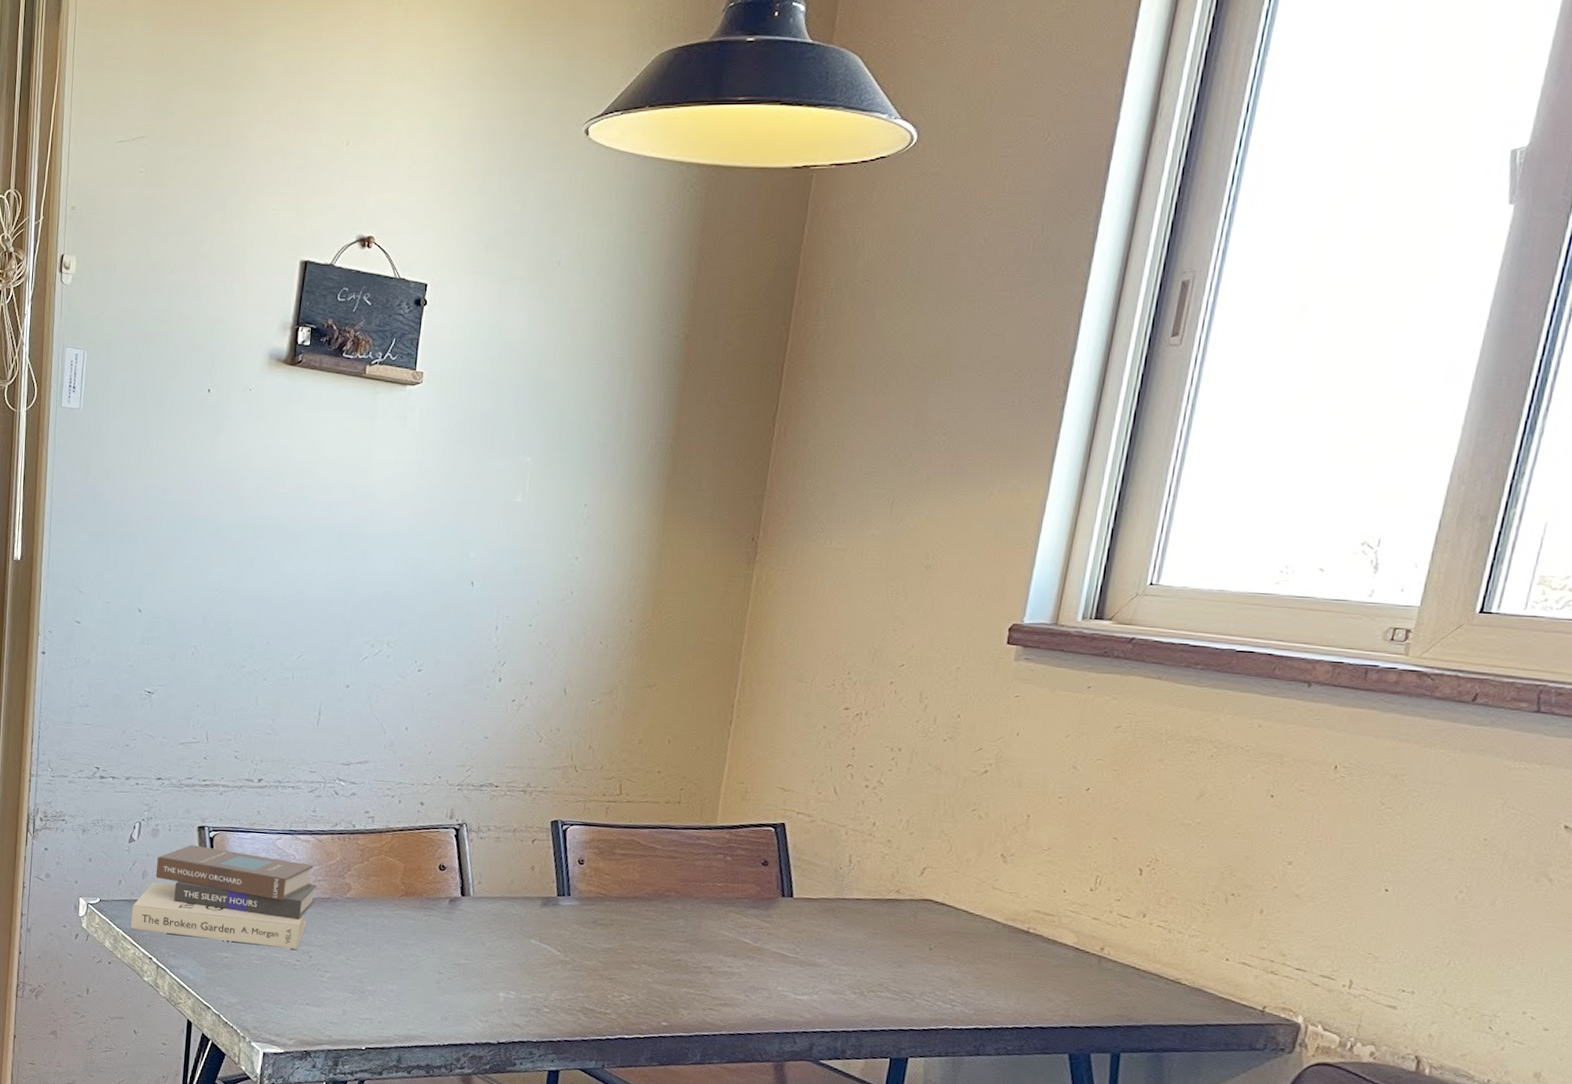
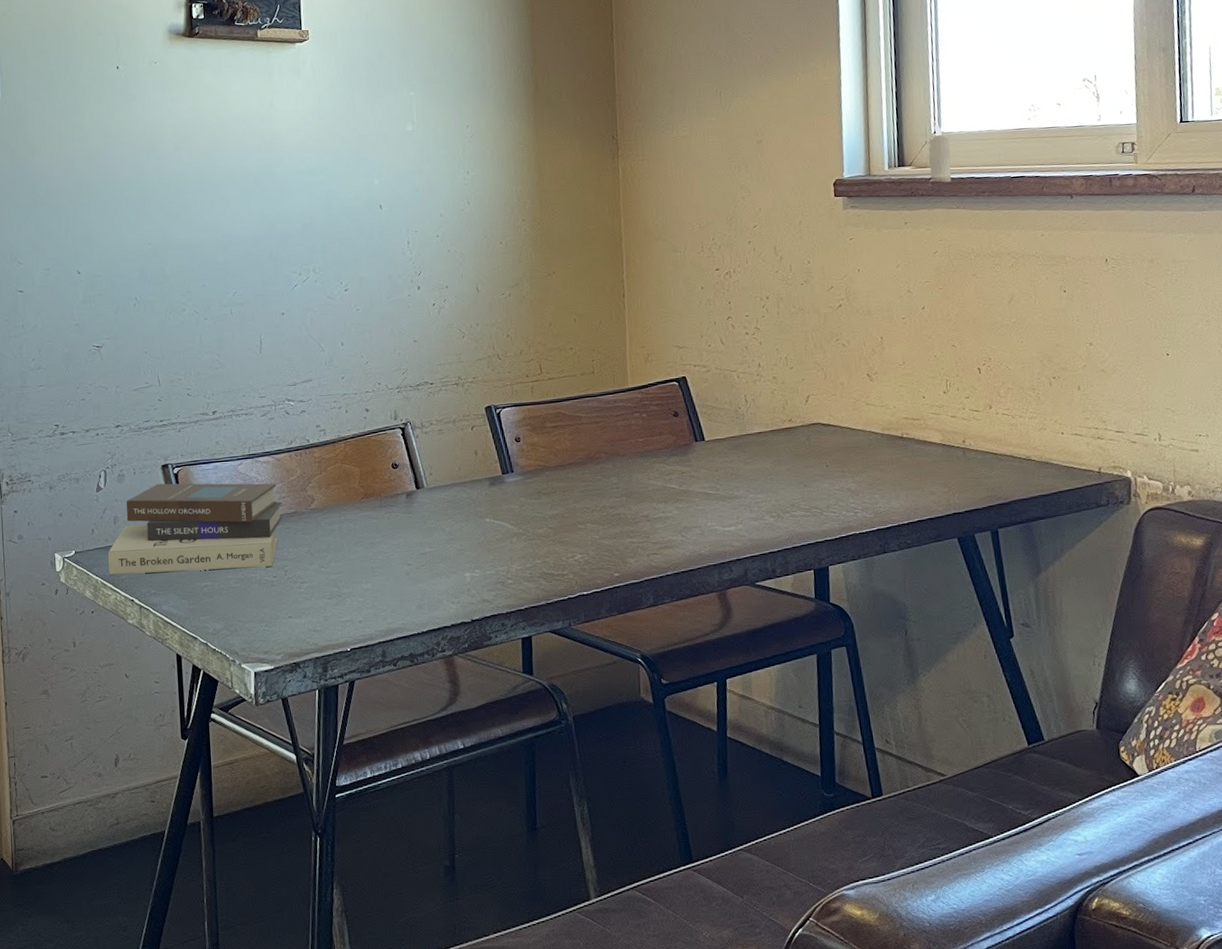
candle: none [1124,570,1169,646] -> present [925,121,952,183]

